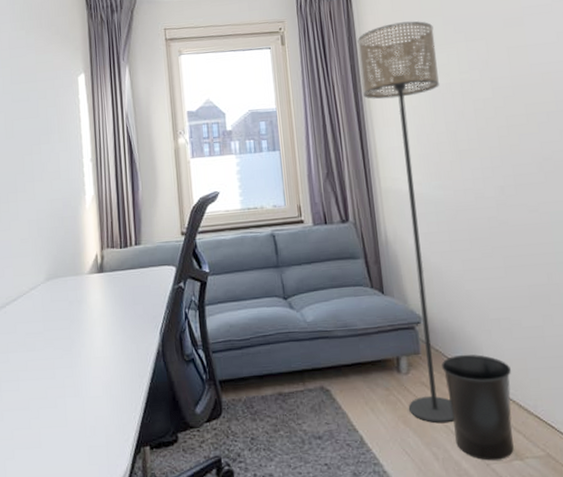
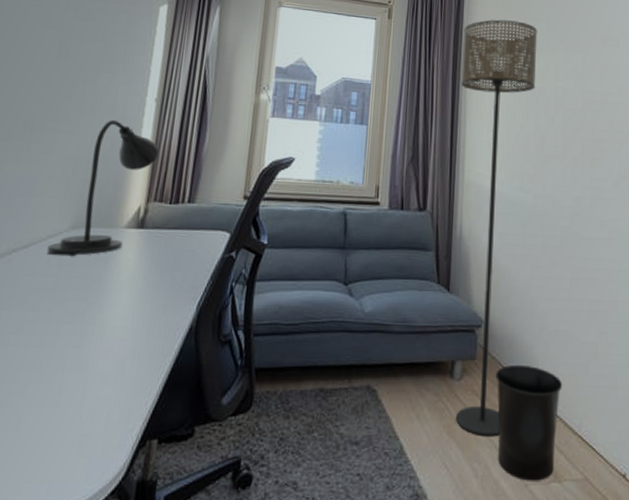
desk lamp: none [31,183,103,305] -> present [46,119,160,257]

